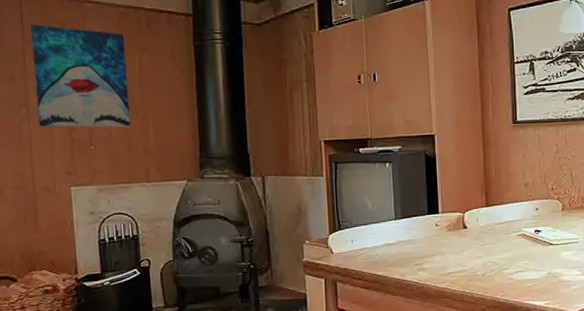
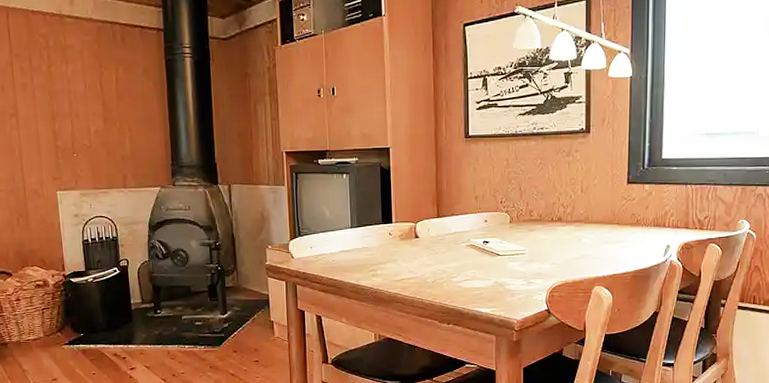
wall art: present [31,24,130,128] -> none [17,38,109,137]

